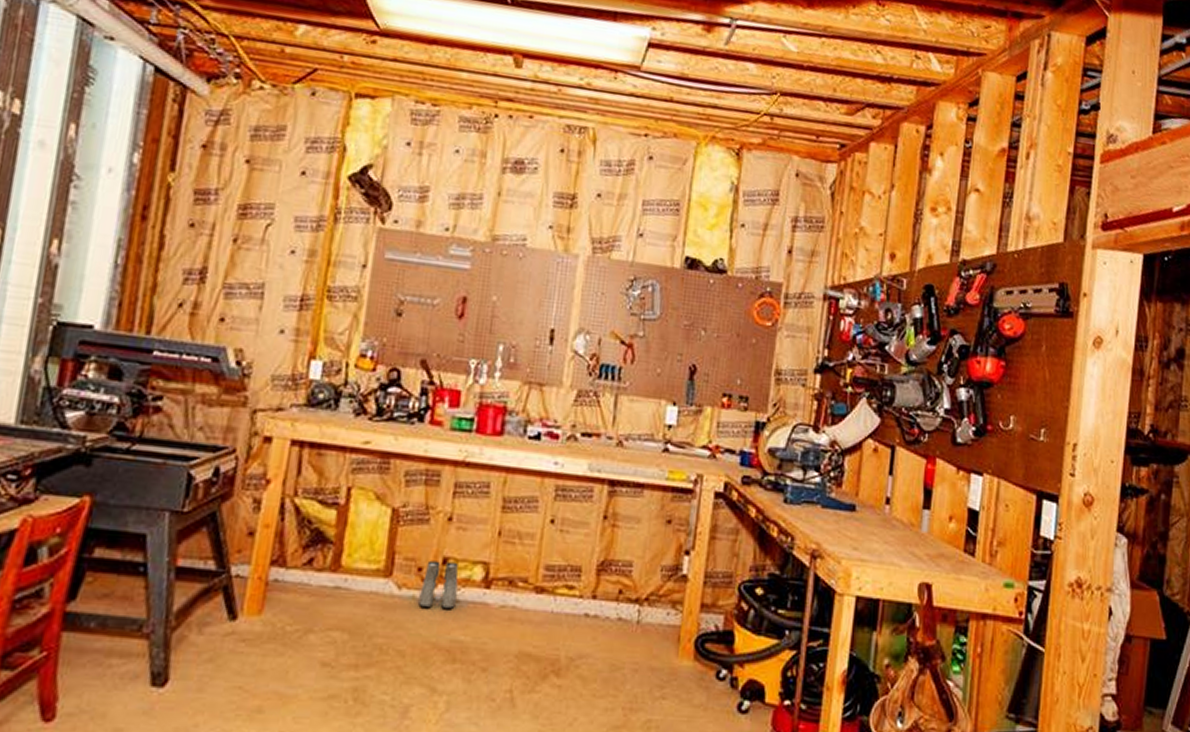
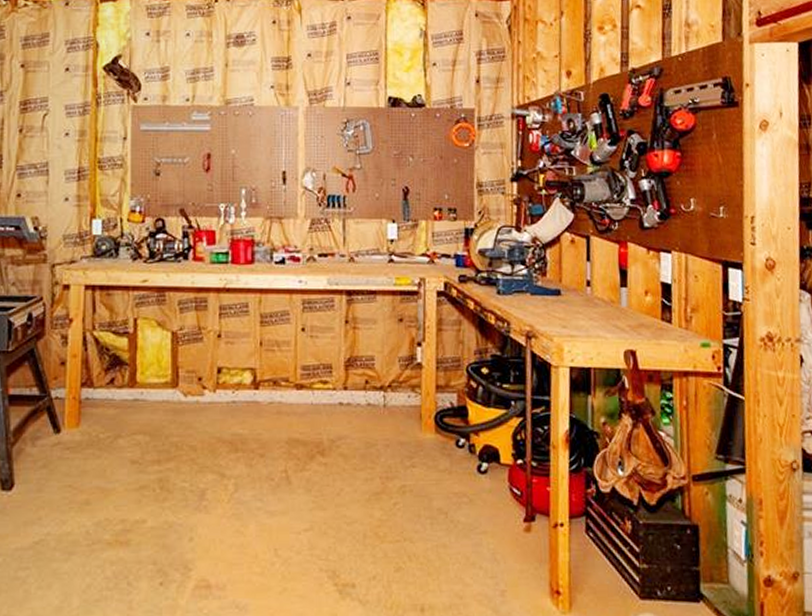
boots: present [418,560,459,608] -> none [202,370,232,409]

